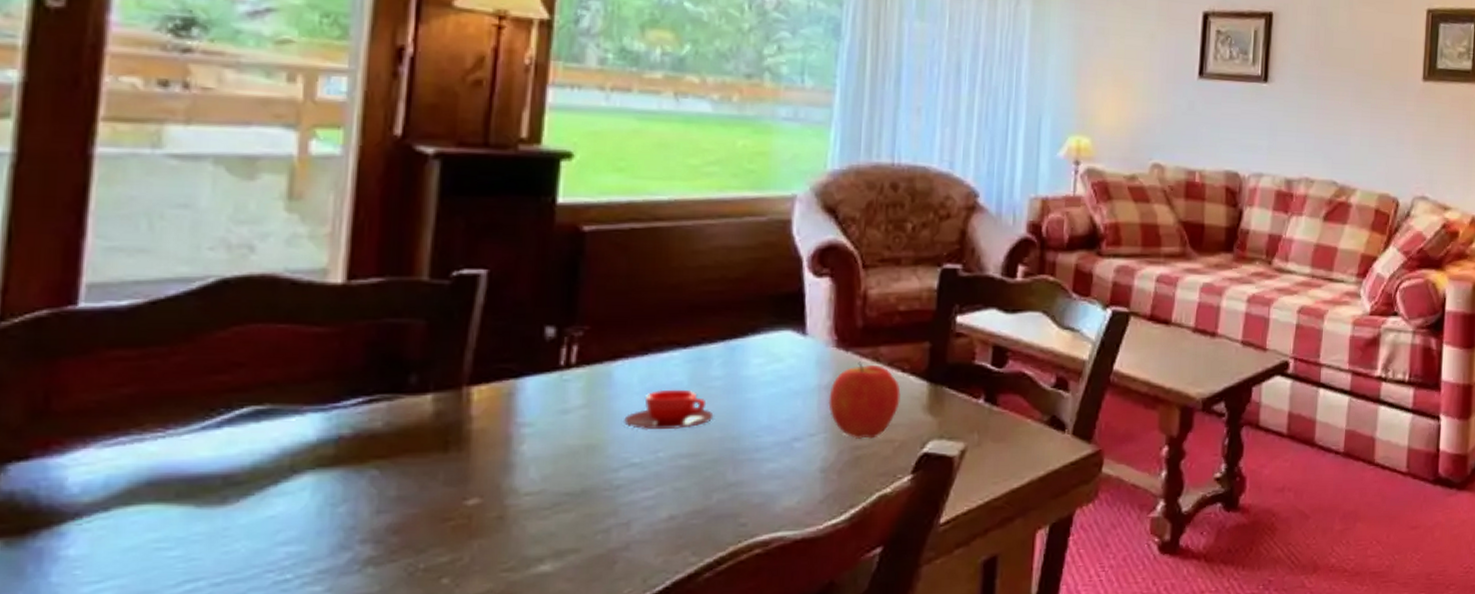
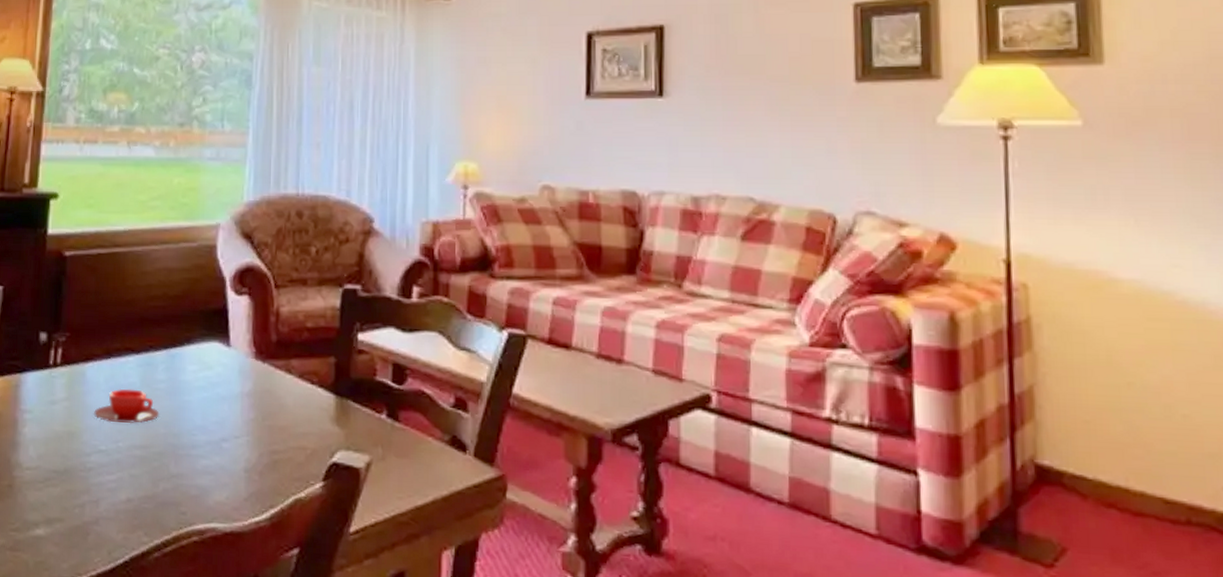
apple: present [828,361,901,439] -> none [249,372,311,445]

